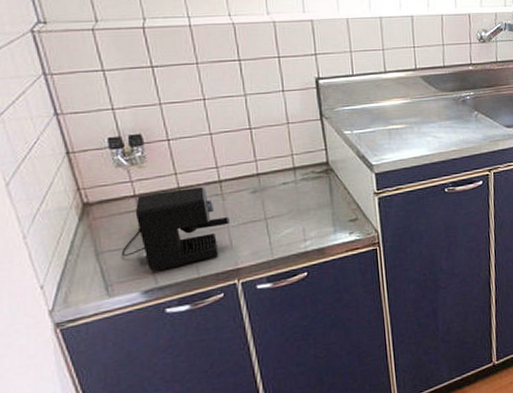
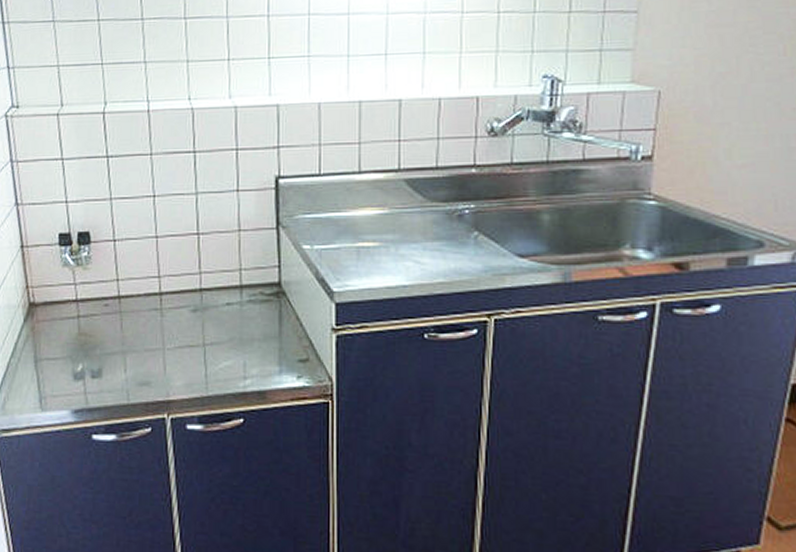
coffee maker: present [121,187,231,271] -> none [57,298,167,389]

